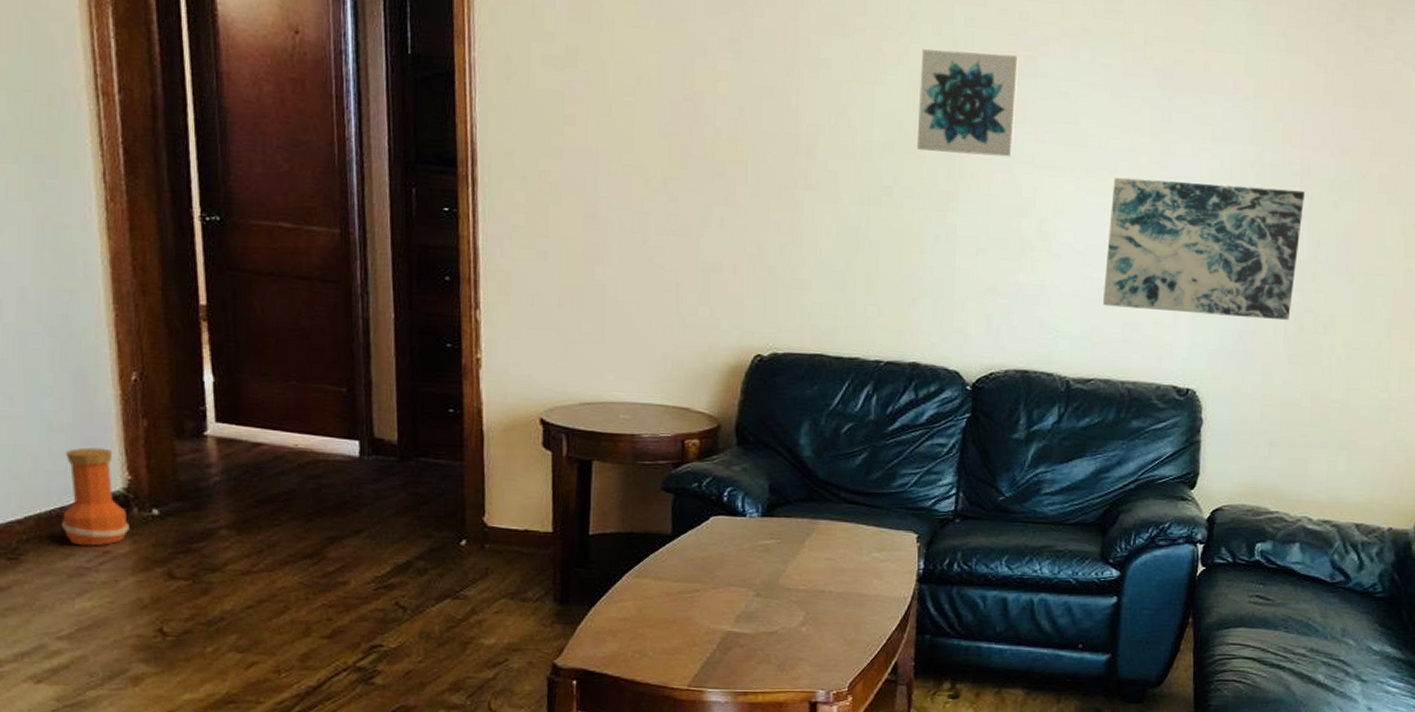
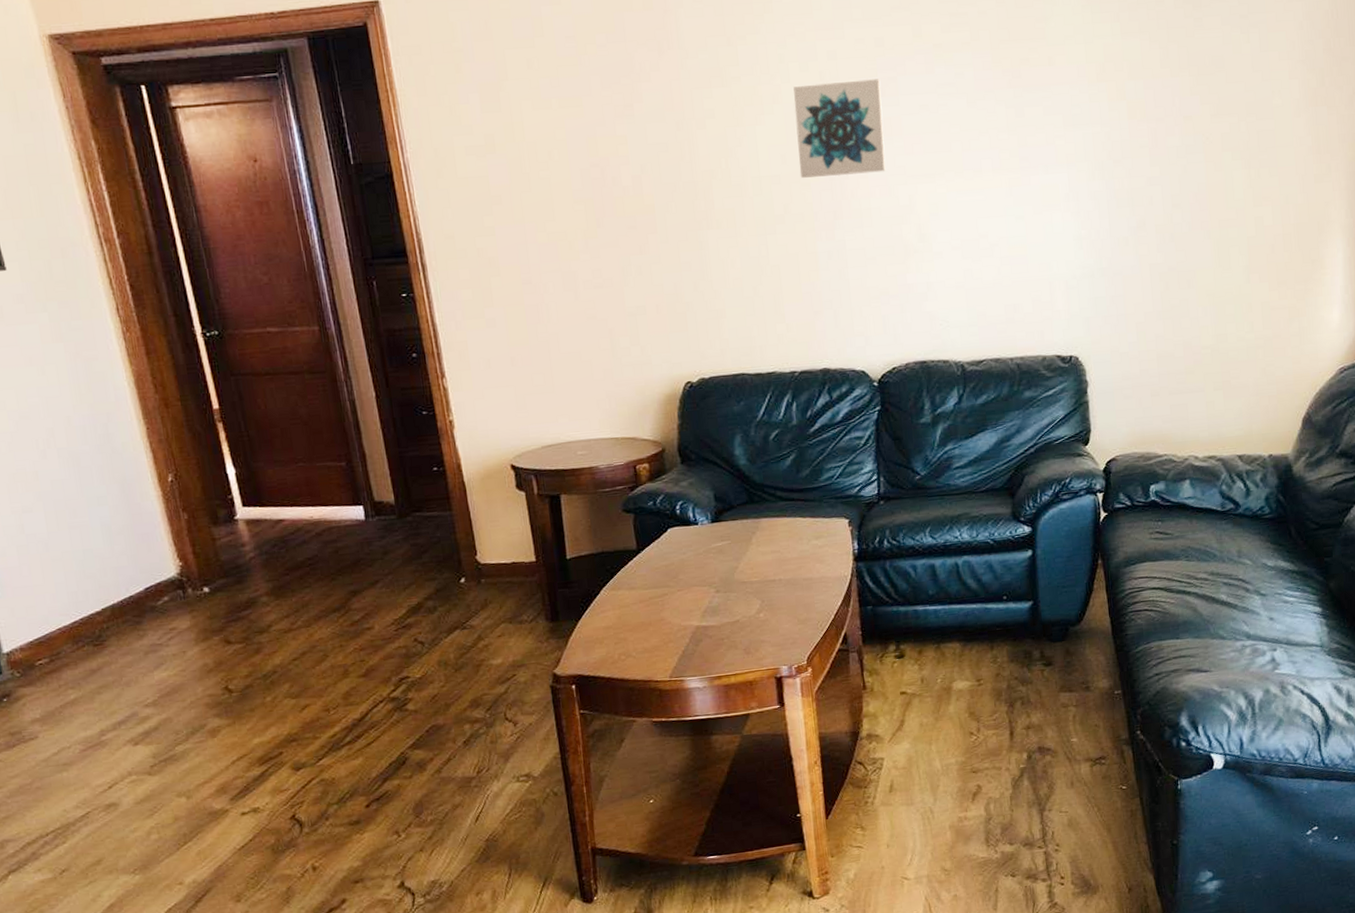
vase: present [62,447,129,546] -> none [125,542,188,627]
wall art: present [1102,177,1306,321] -> none [979,161,1156,293]

